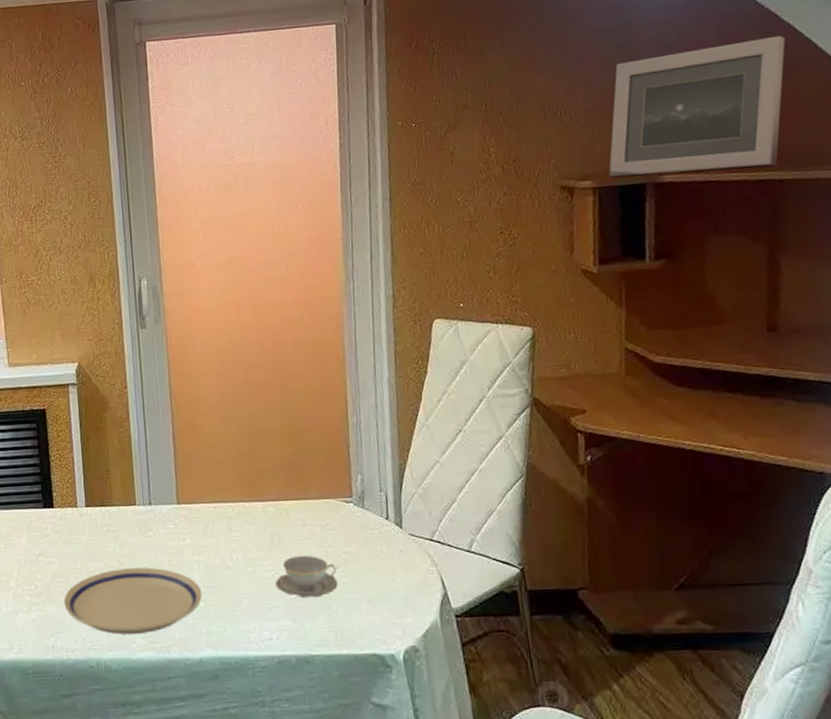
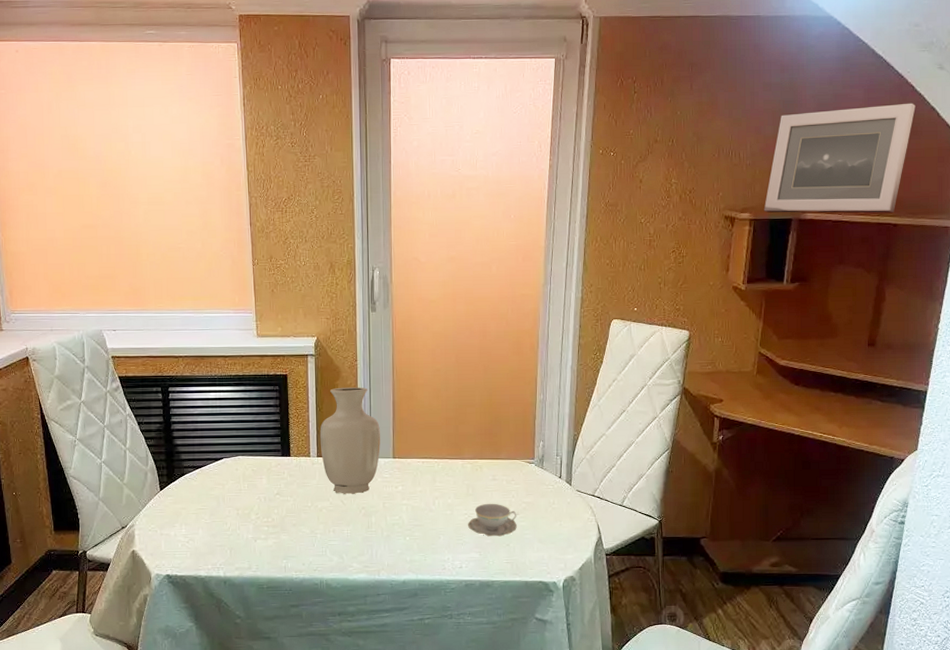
plate: present [64,567,202,635] -> none [295,507,409,560]
vase: none [87,419,161,552] -> present [319,387,380,494]

